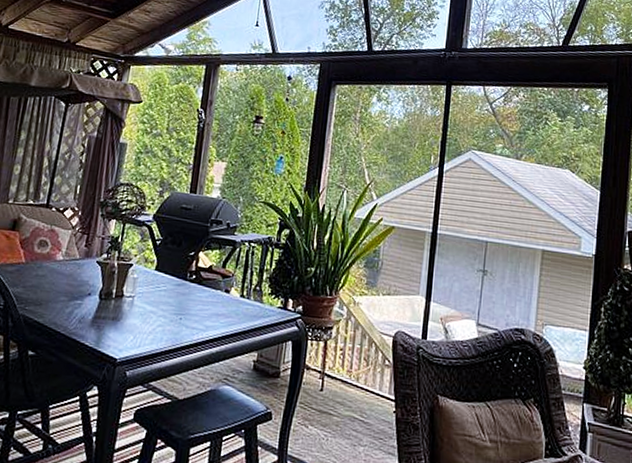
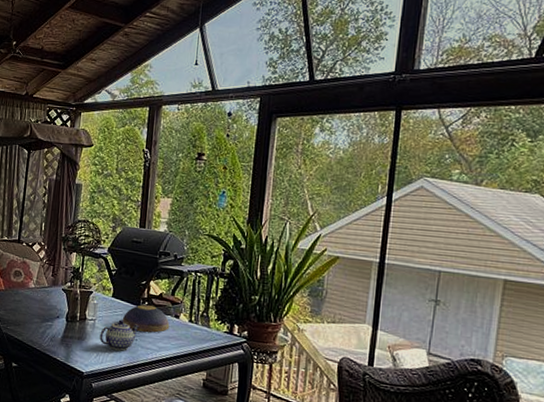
teapot: none [138,296,185,332] -> present [99,319,140,351]
decorative bowl: none [165,278,219,310] -> present [122,304,170,333]

